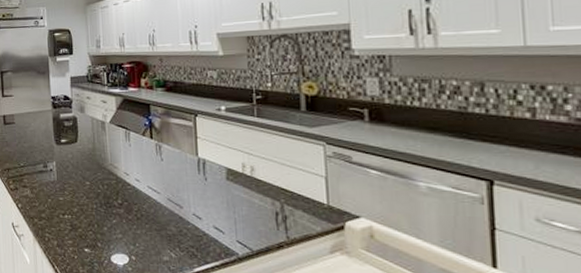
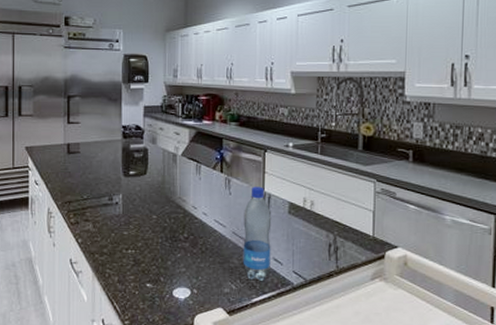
bottle: none [178,152,212,251] -> present [242,186,272,282]

